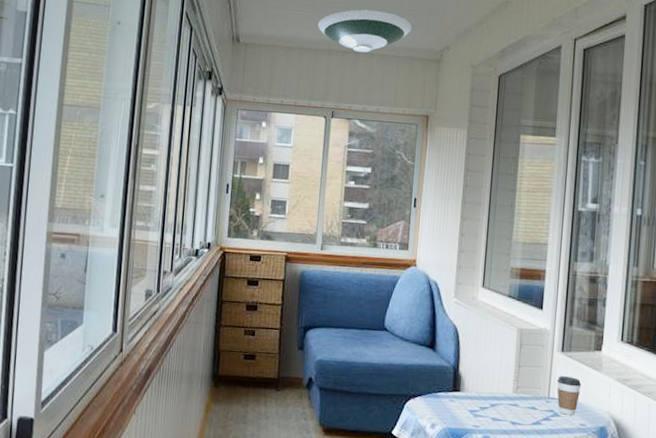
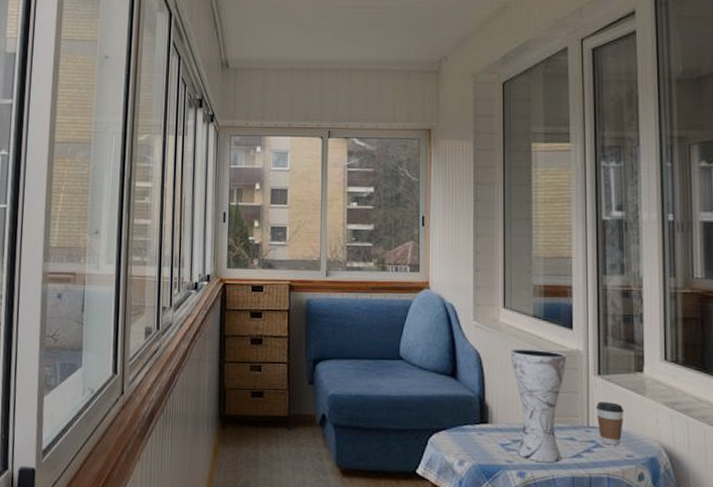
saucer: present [317,9,412,52] -> none [307,25,406,68]
vase: none [483,324,535,428] -> present [511,348,566,462]

